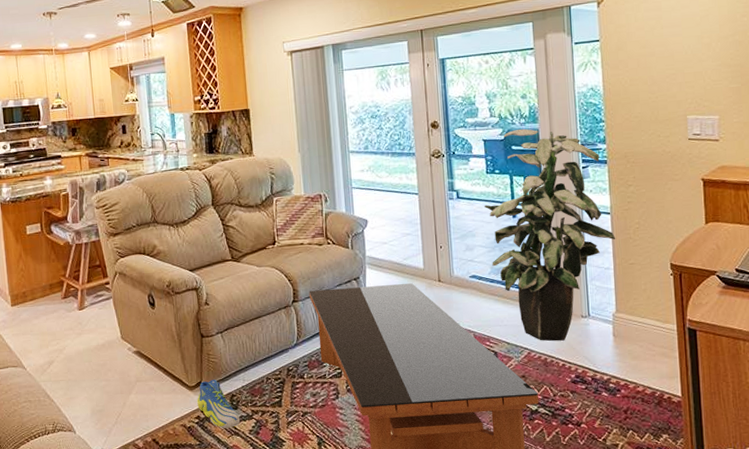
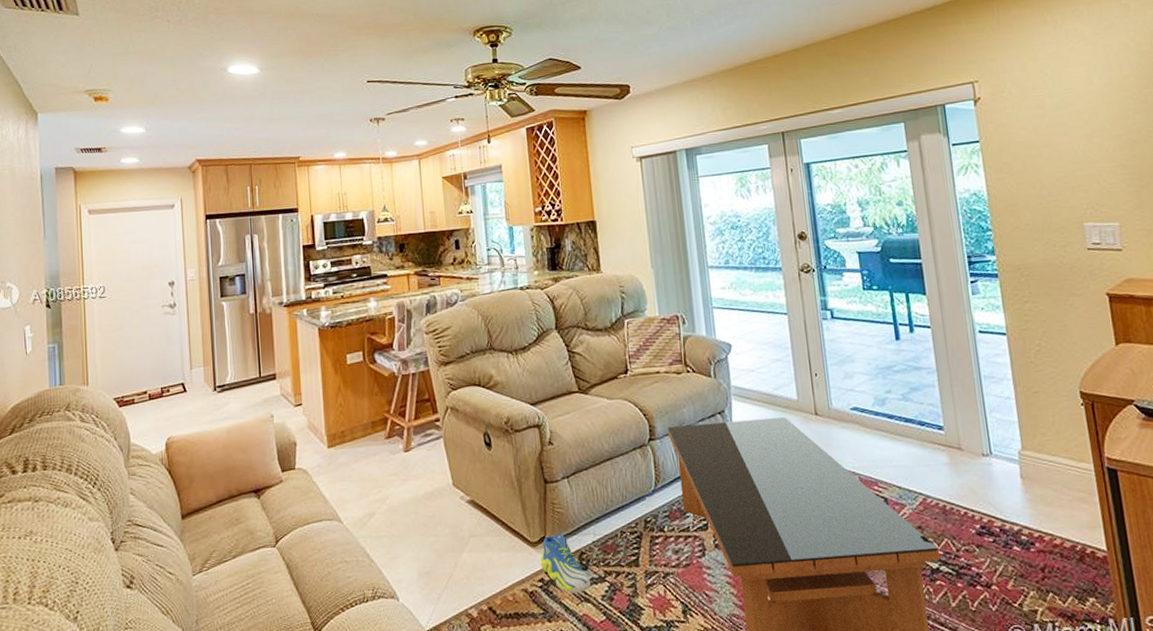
indoor plant: present [483,129,616,341] -> none [862,239,1015,485]

